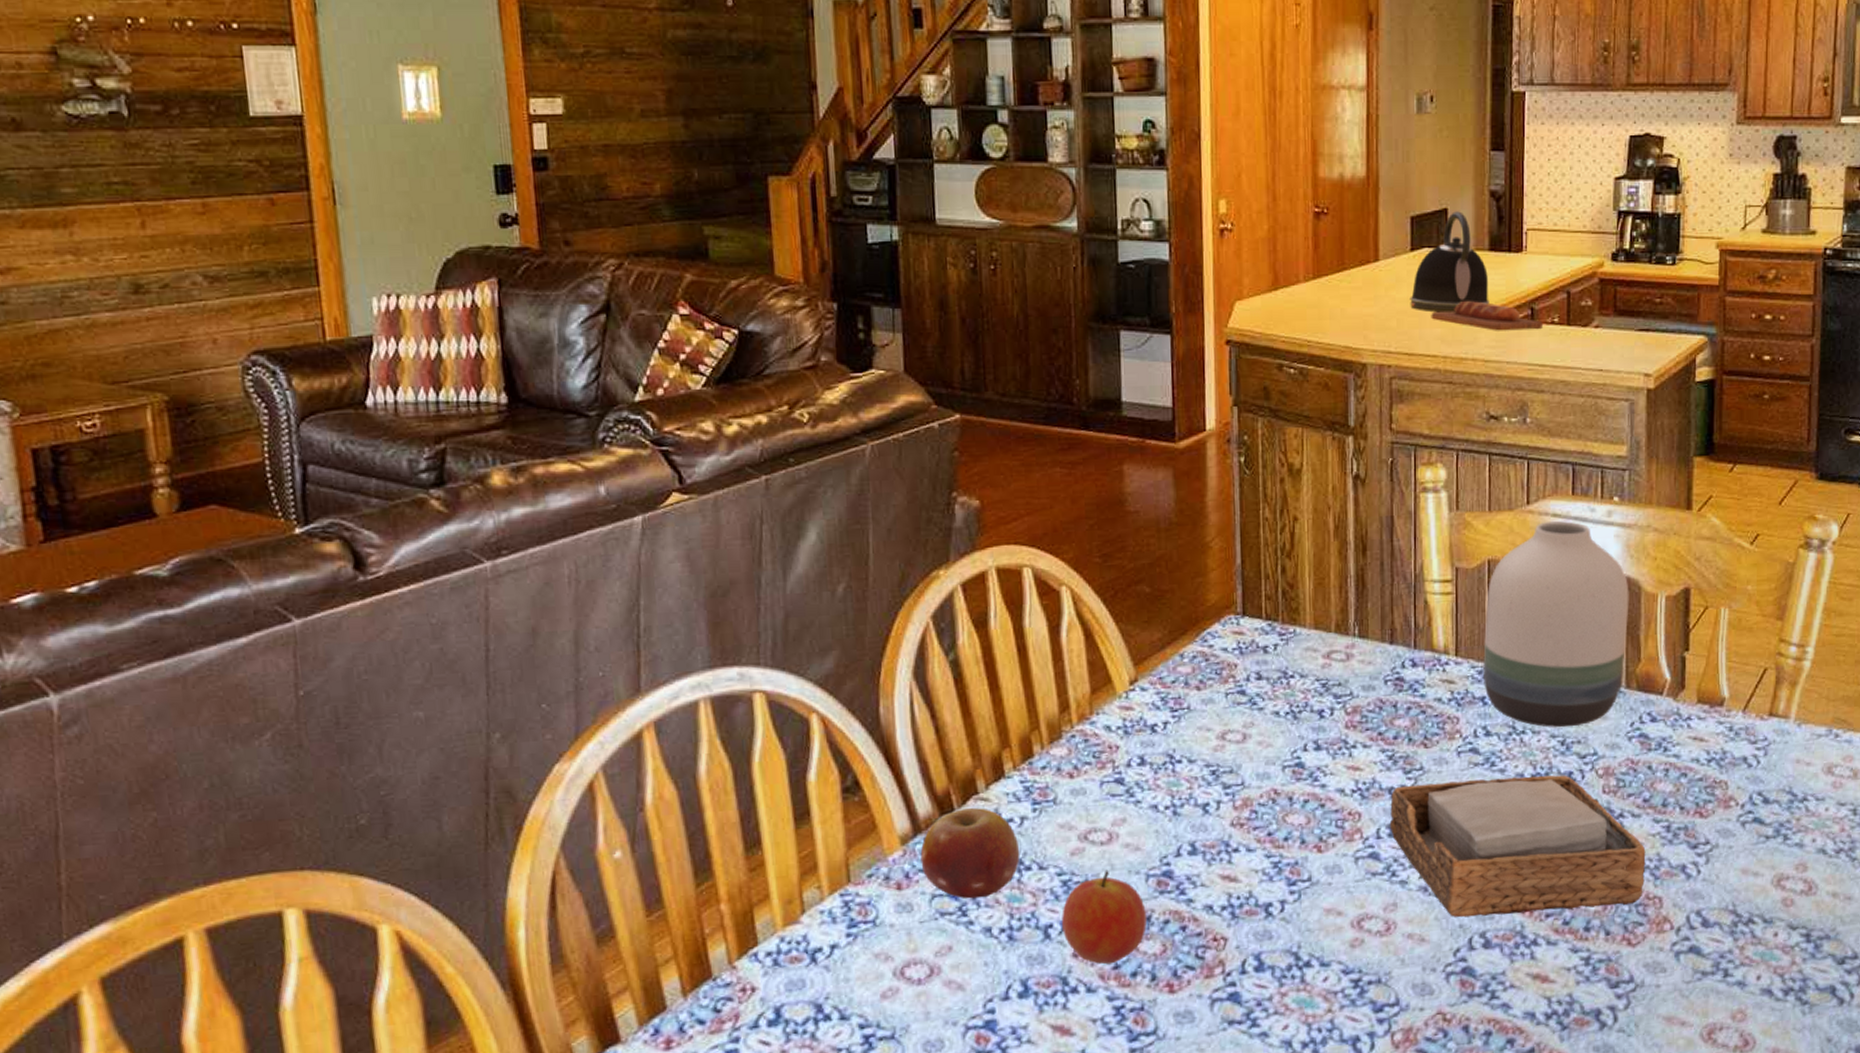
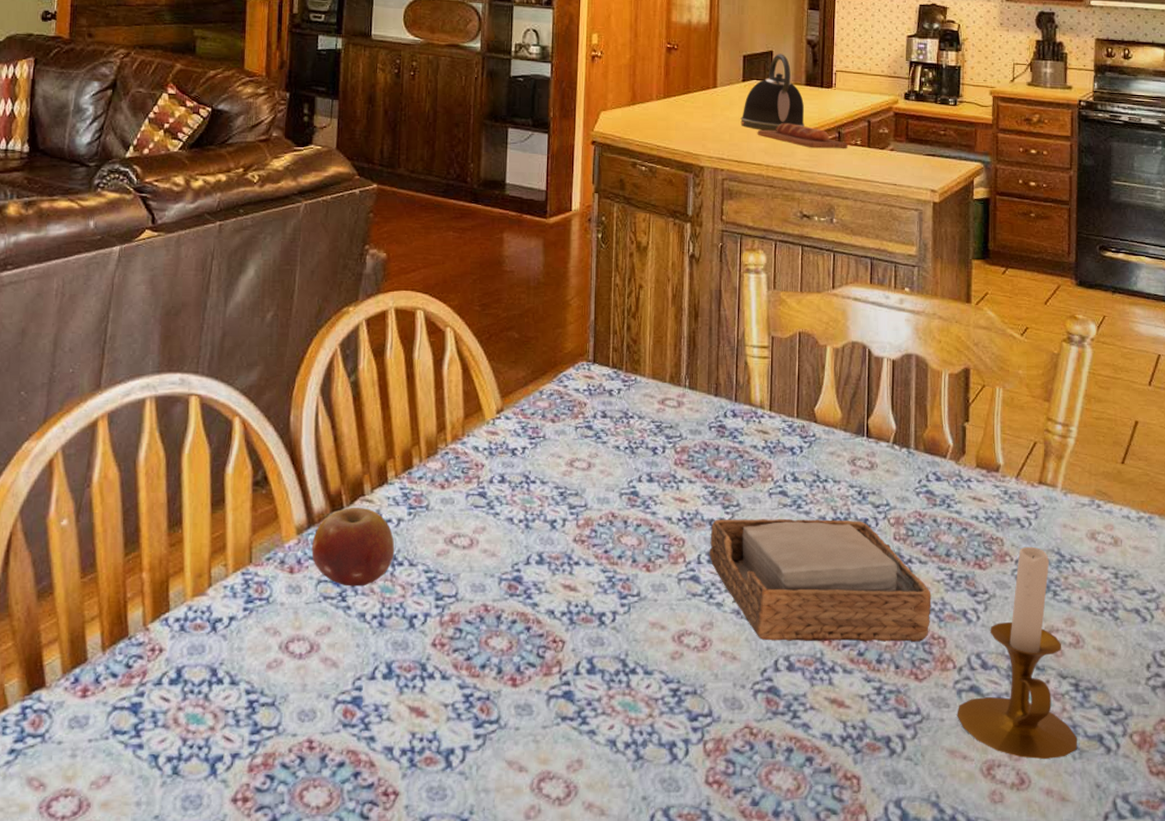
fruit: present [1062,869,1147,965] -> none [425,571,497,656]
vase: present [1482,521,1629,728] -> none [792,304,918,480]
candlestick: none [1674,787,1808,1018] -> present [957,546,1078,759]

